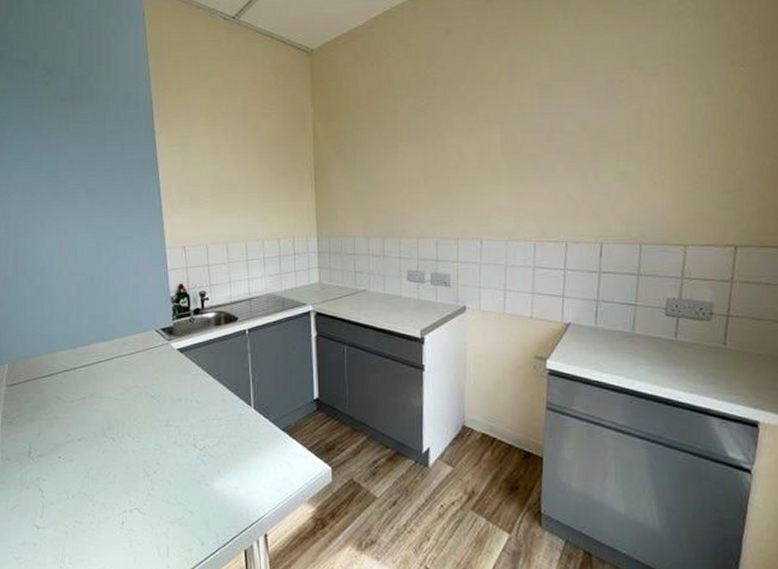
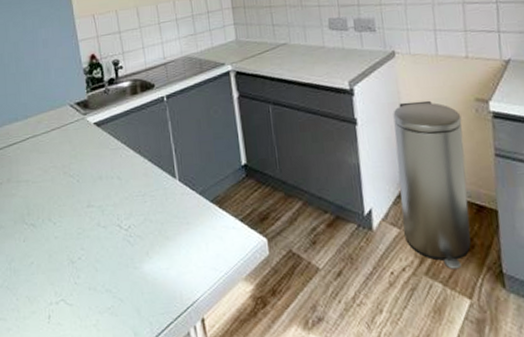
pedal bin: none [456,354,520,507] -> present [393,100,471,270]

